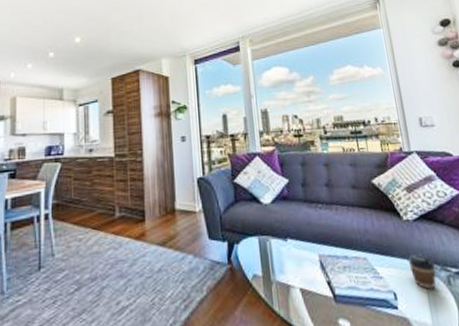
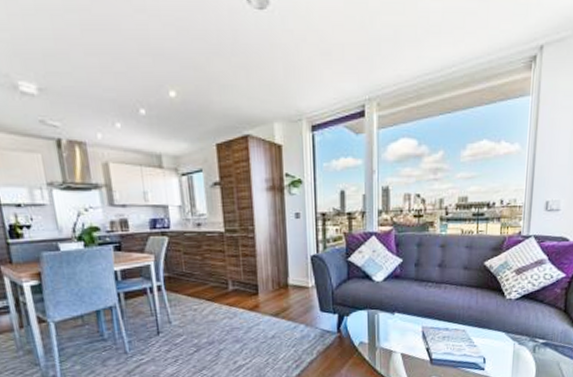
coffee cup: present [408,254,436,290] -> none [502,327,525,356]

